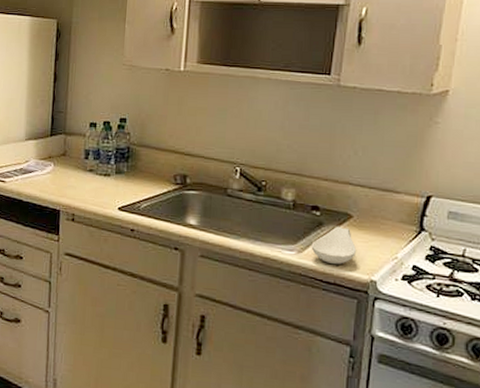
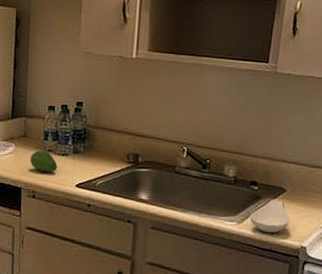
fruit: none [70,169,99,194] -> present [30,150,58,173]

